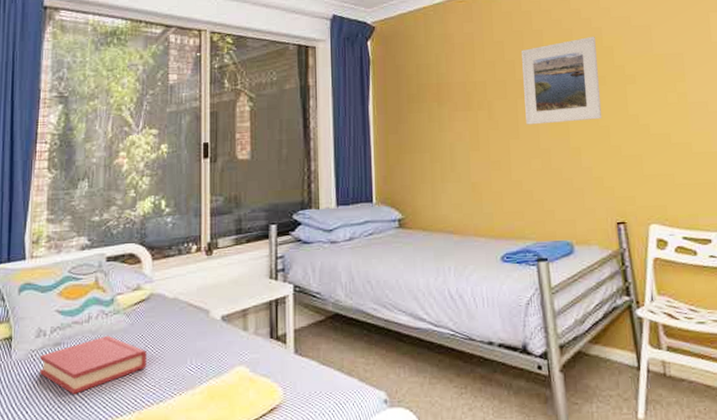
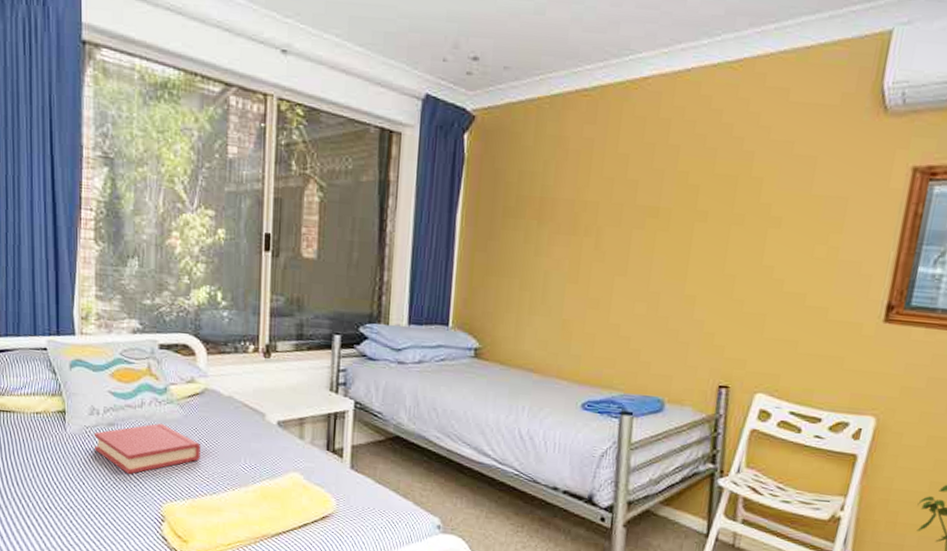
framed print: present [520,36,603,125] -> none [638,161,744,266]

